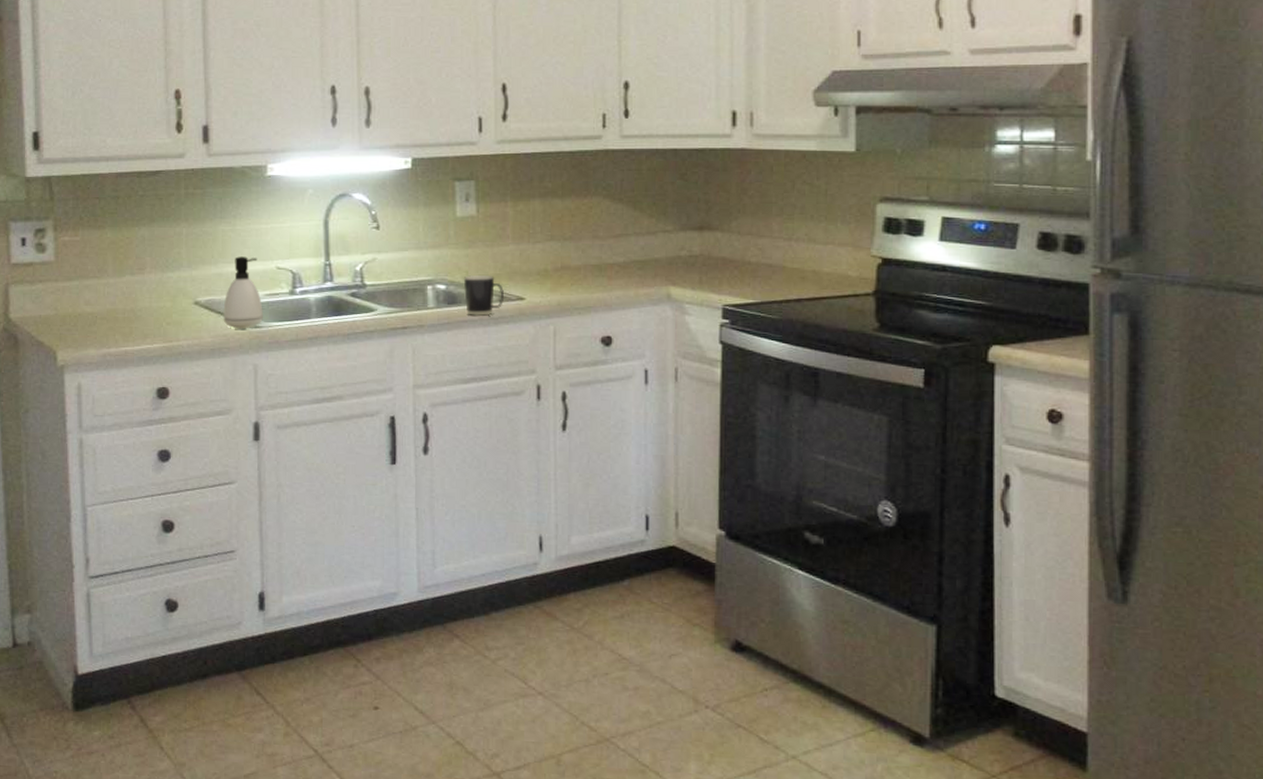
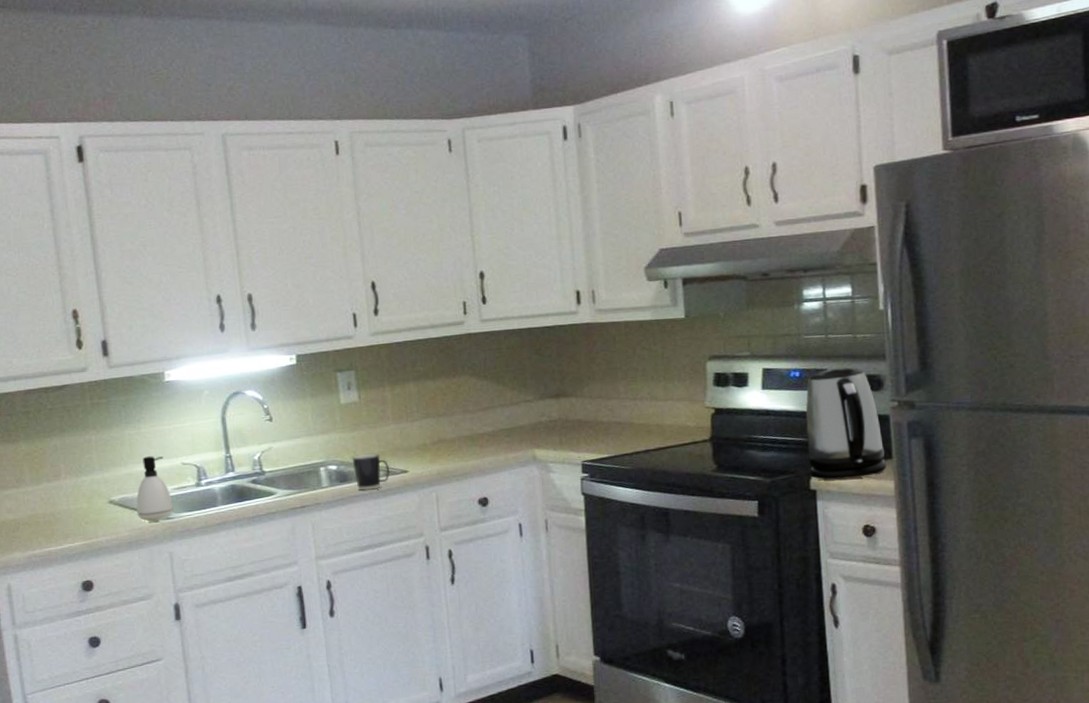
kettle: none [988,223,1081,354] -> present [805,367,886,481]

